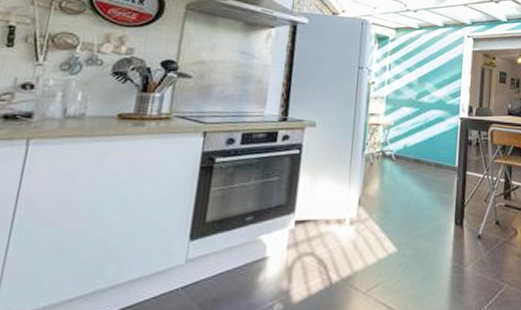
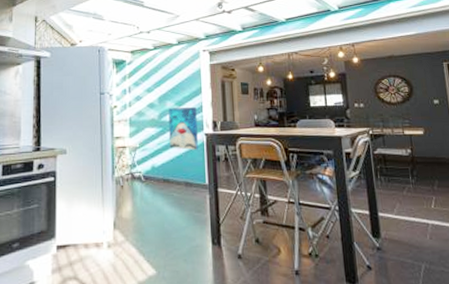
wall art: none [424,89,455,133] -> present [168,107,198,150]

